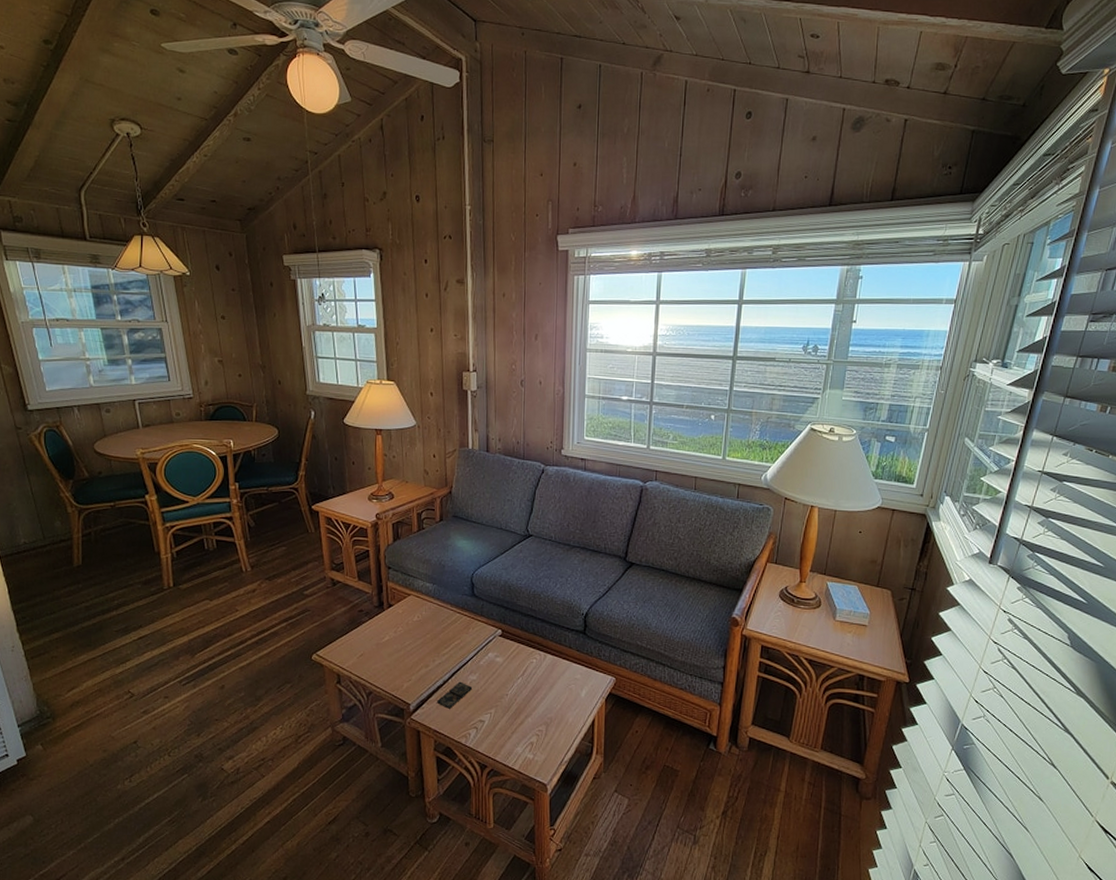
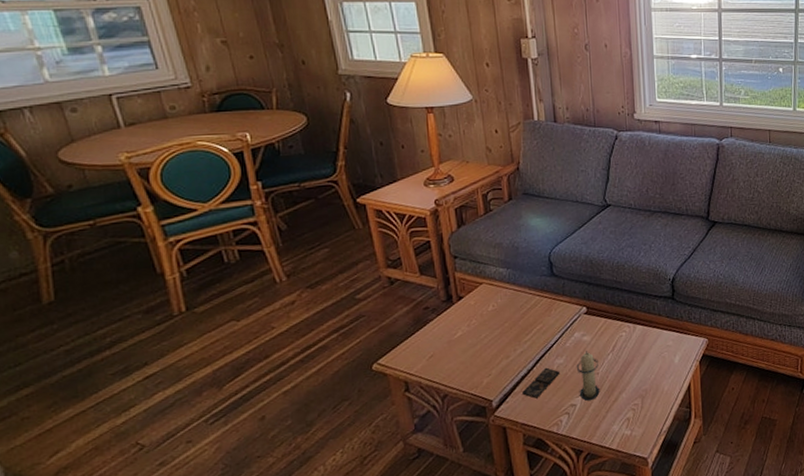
candle: none [487,670,508,720] -> present [576,350,600,401]

